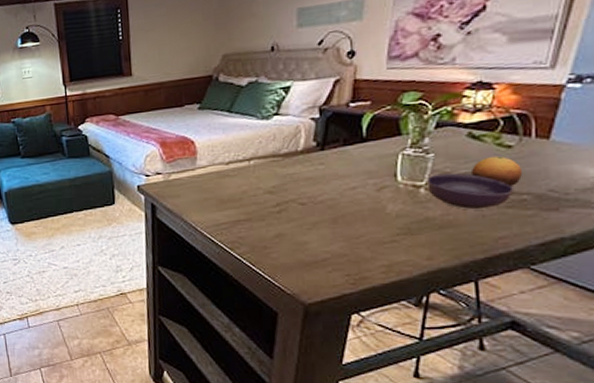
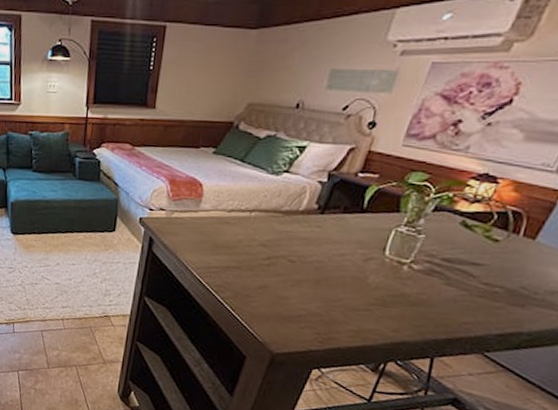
bowl: present [427,173,515,210] -> none [410,254,491,295]
fruit: present [470,155,522,186] -> none [453,246,502,278]

